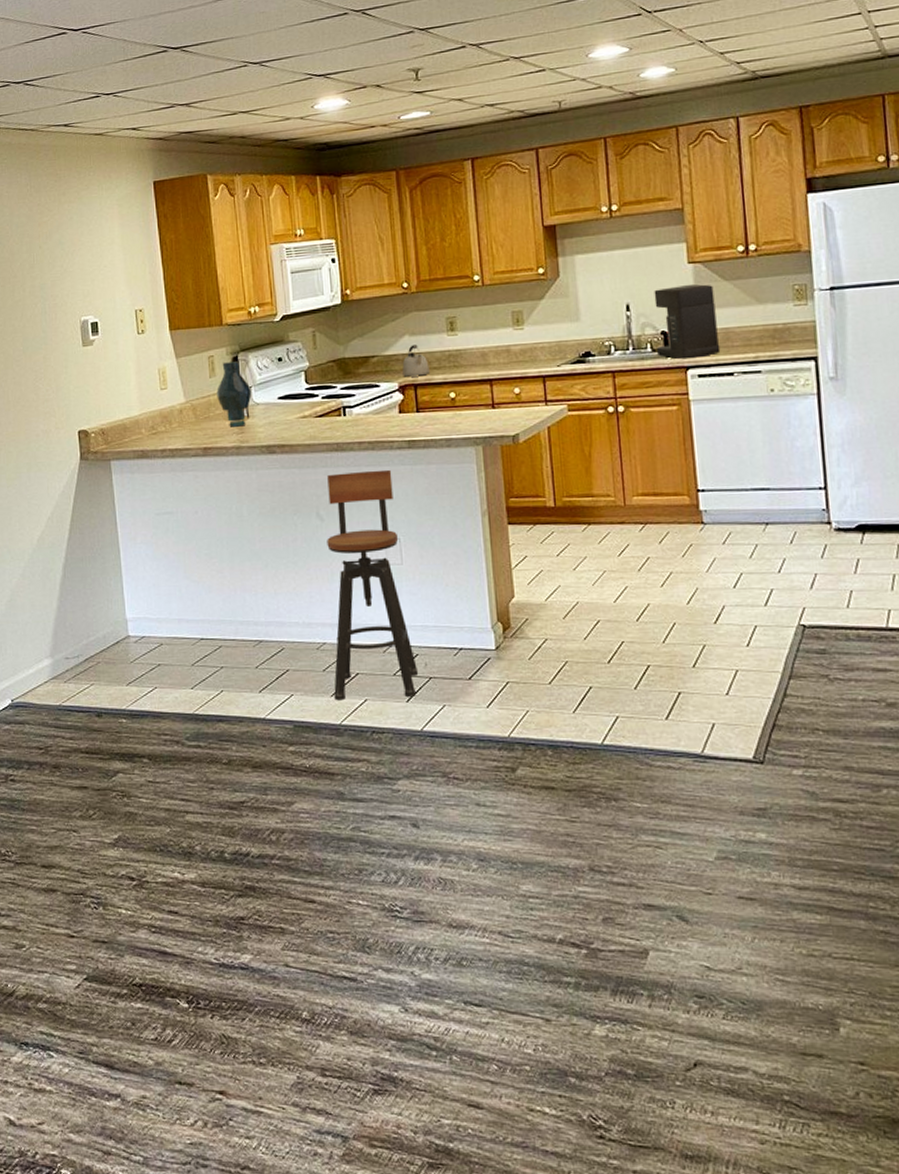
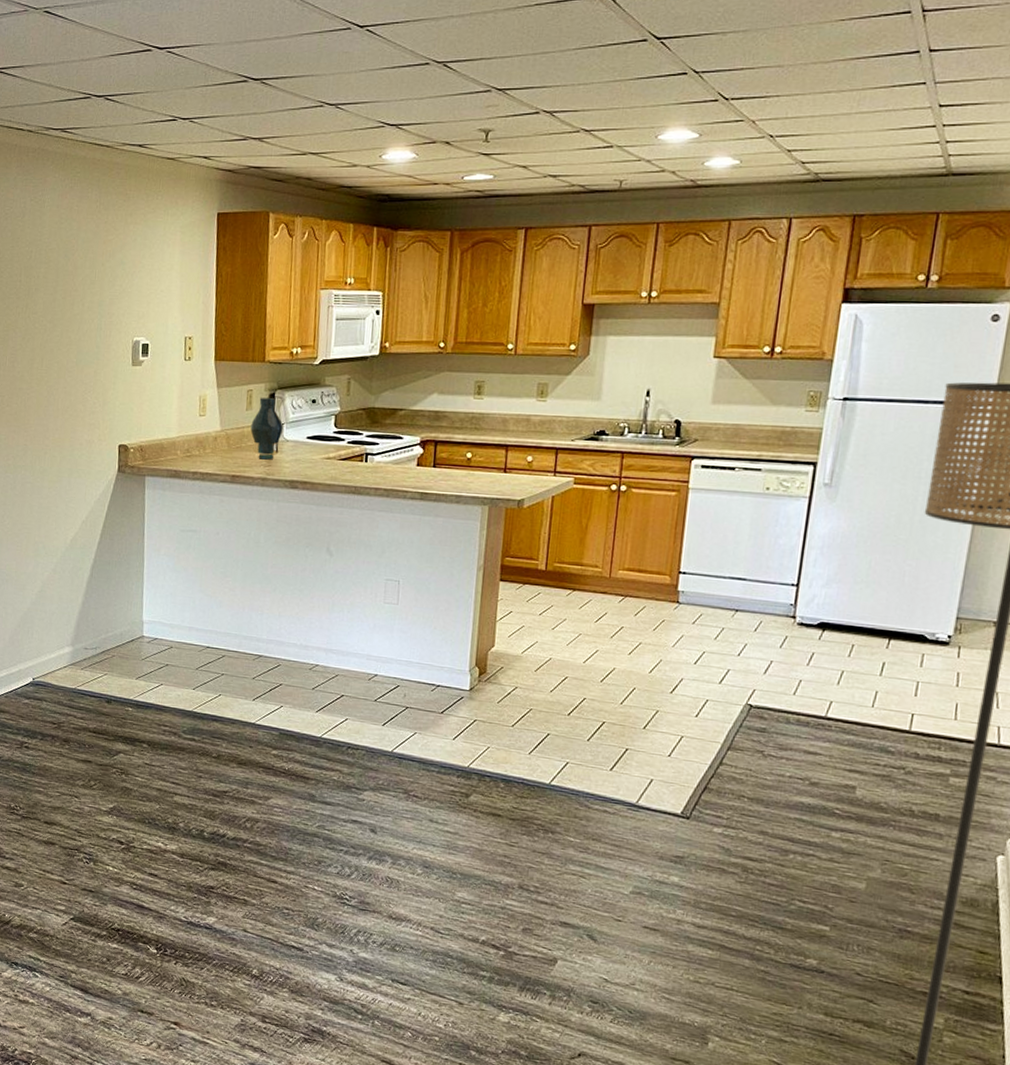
bar stool: present [327,469,419,701] -> none [319,514,402,722]
kettle: present [402,344,431,378] -> none [426,403,453,435]
coffee maker: present [654,284,721,360] -> none [667,378,733,449]

